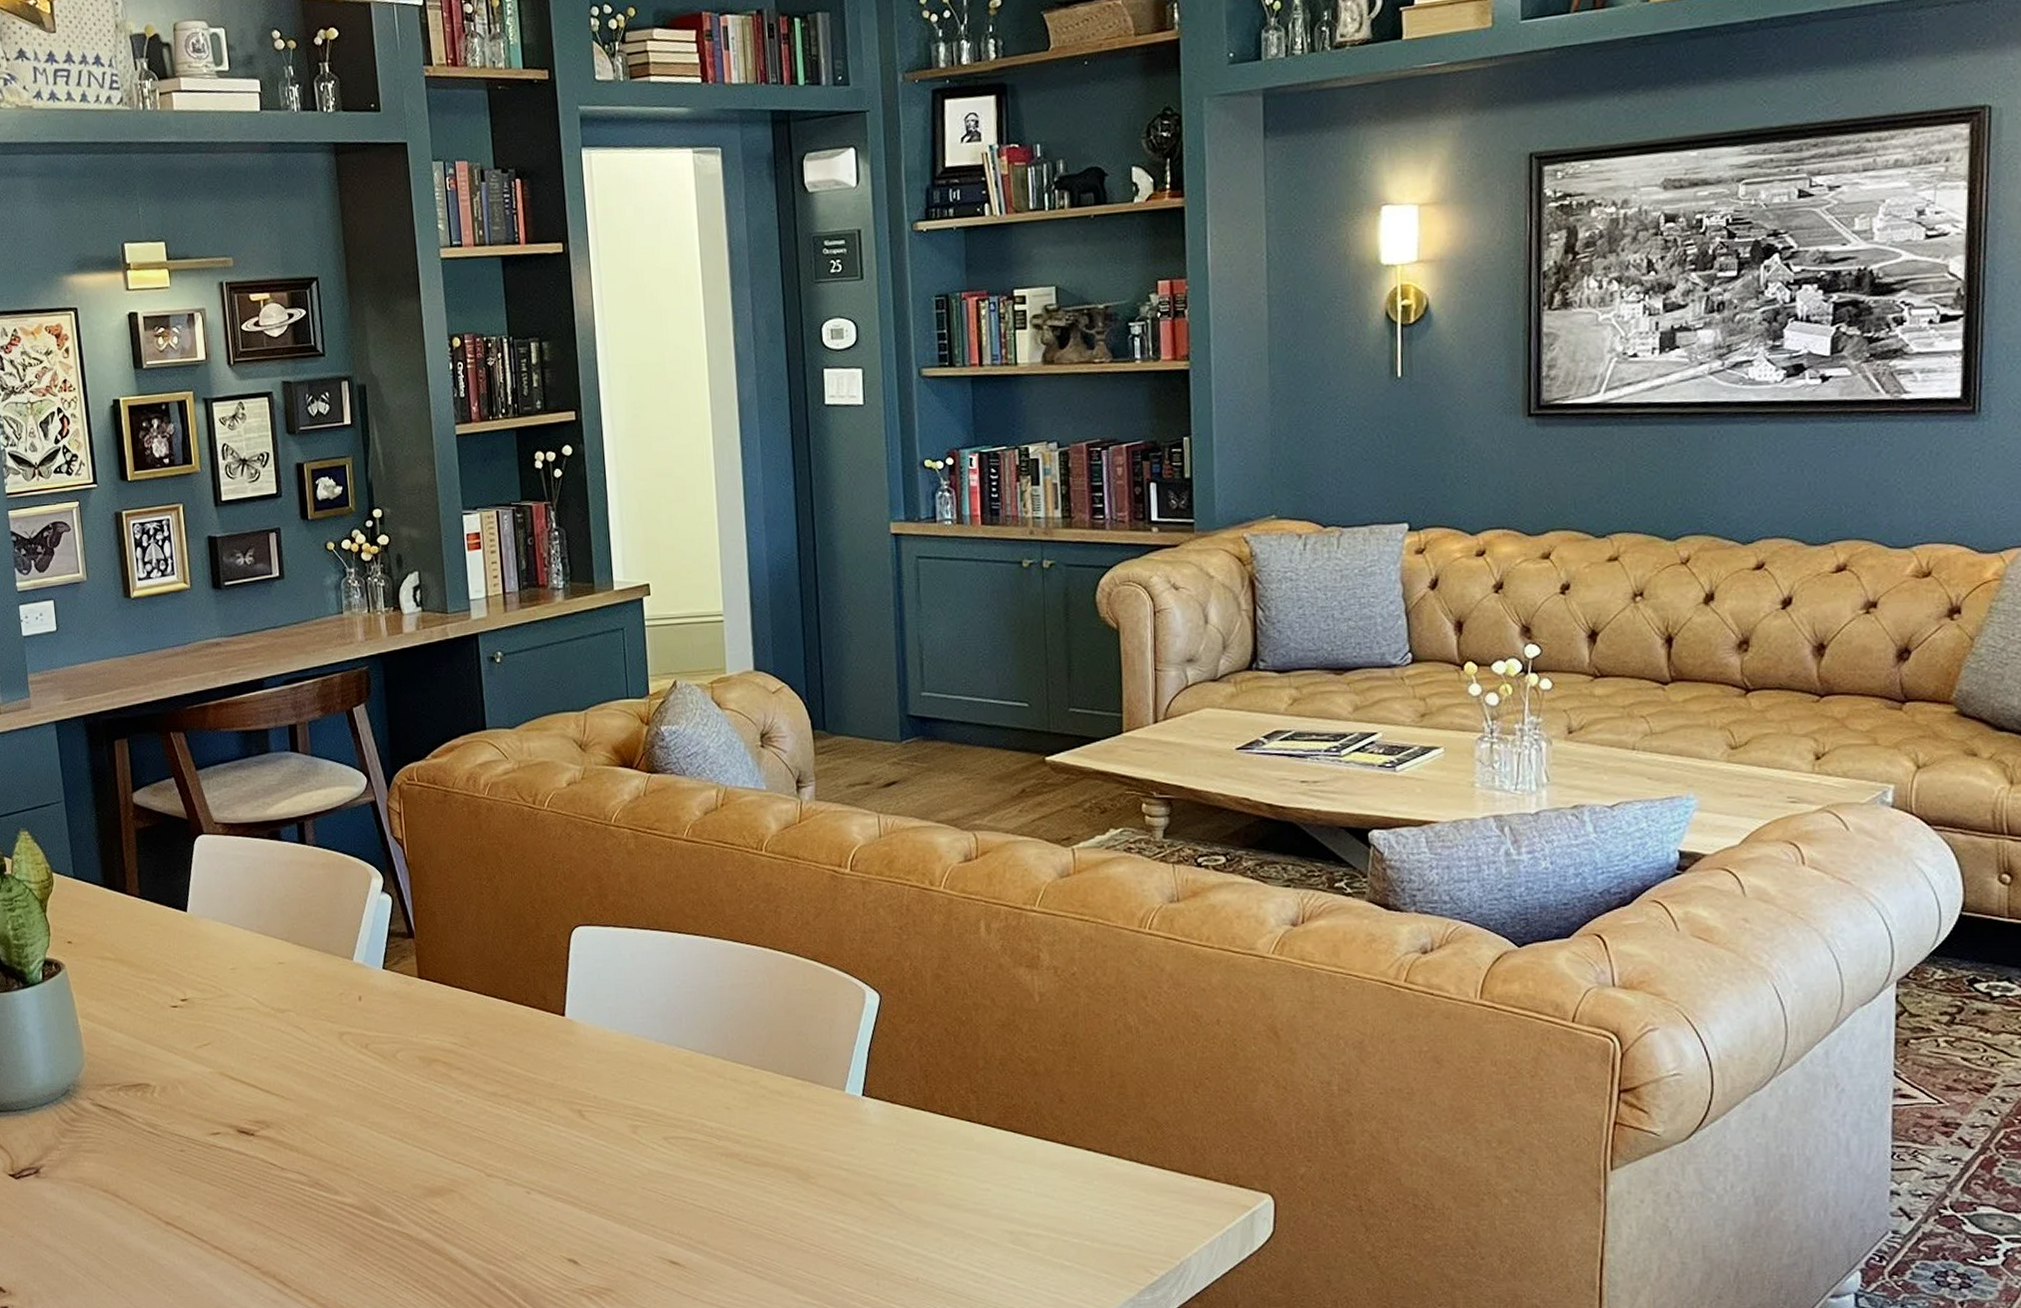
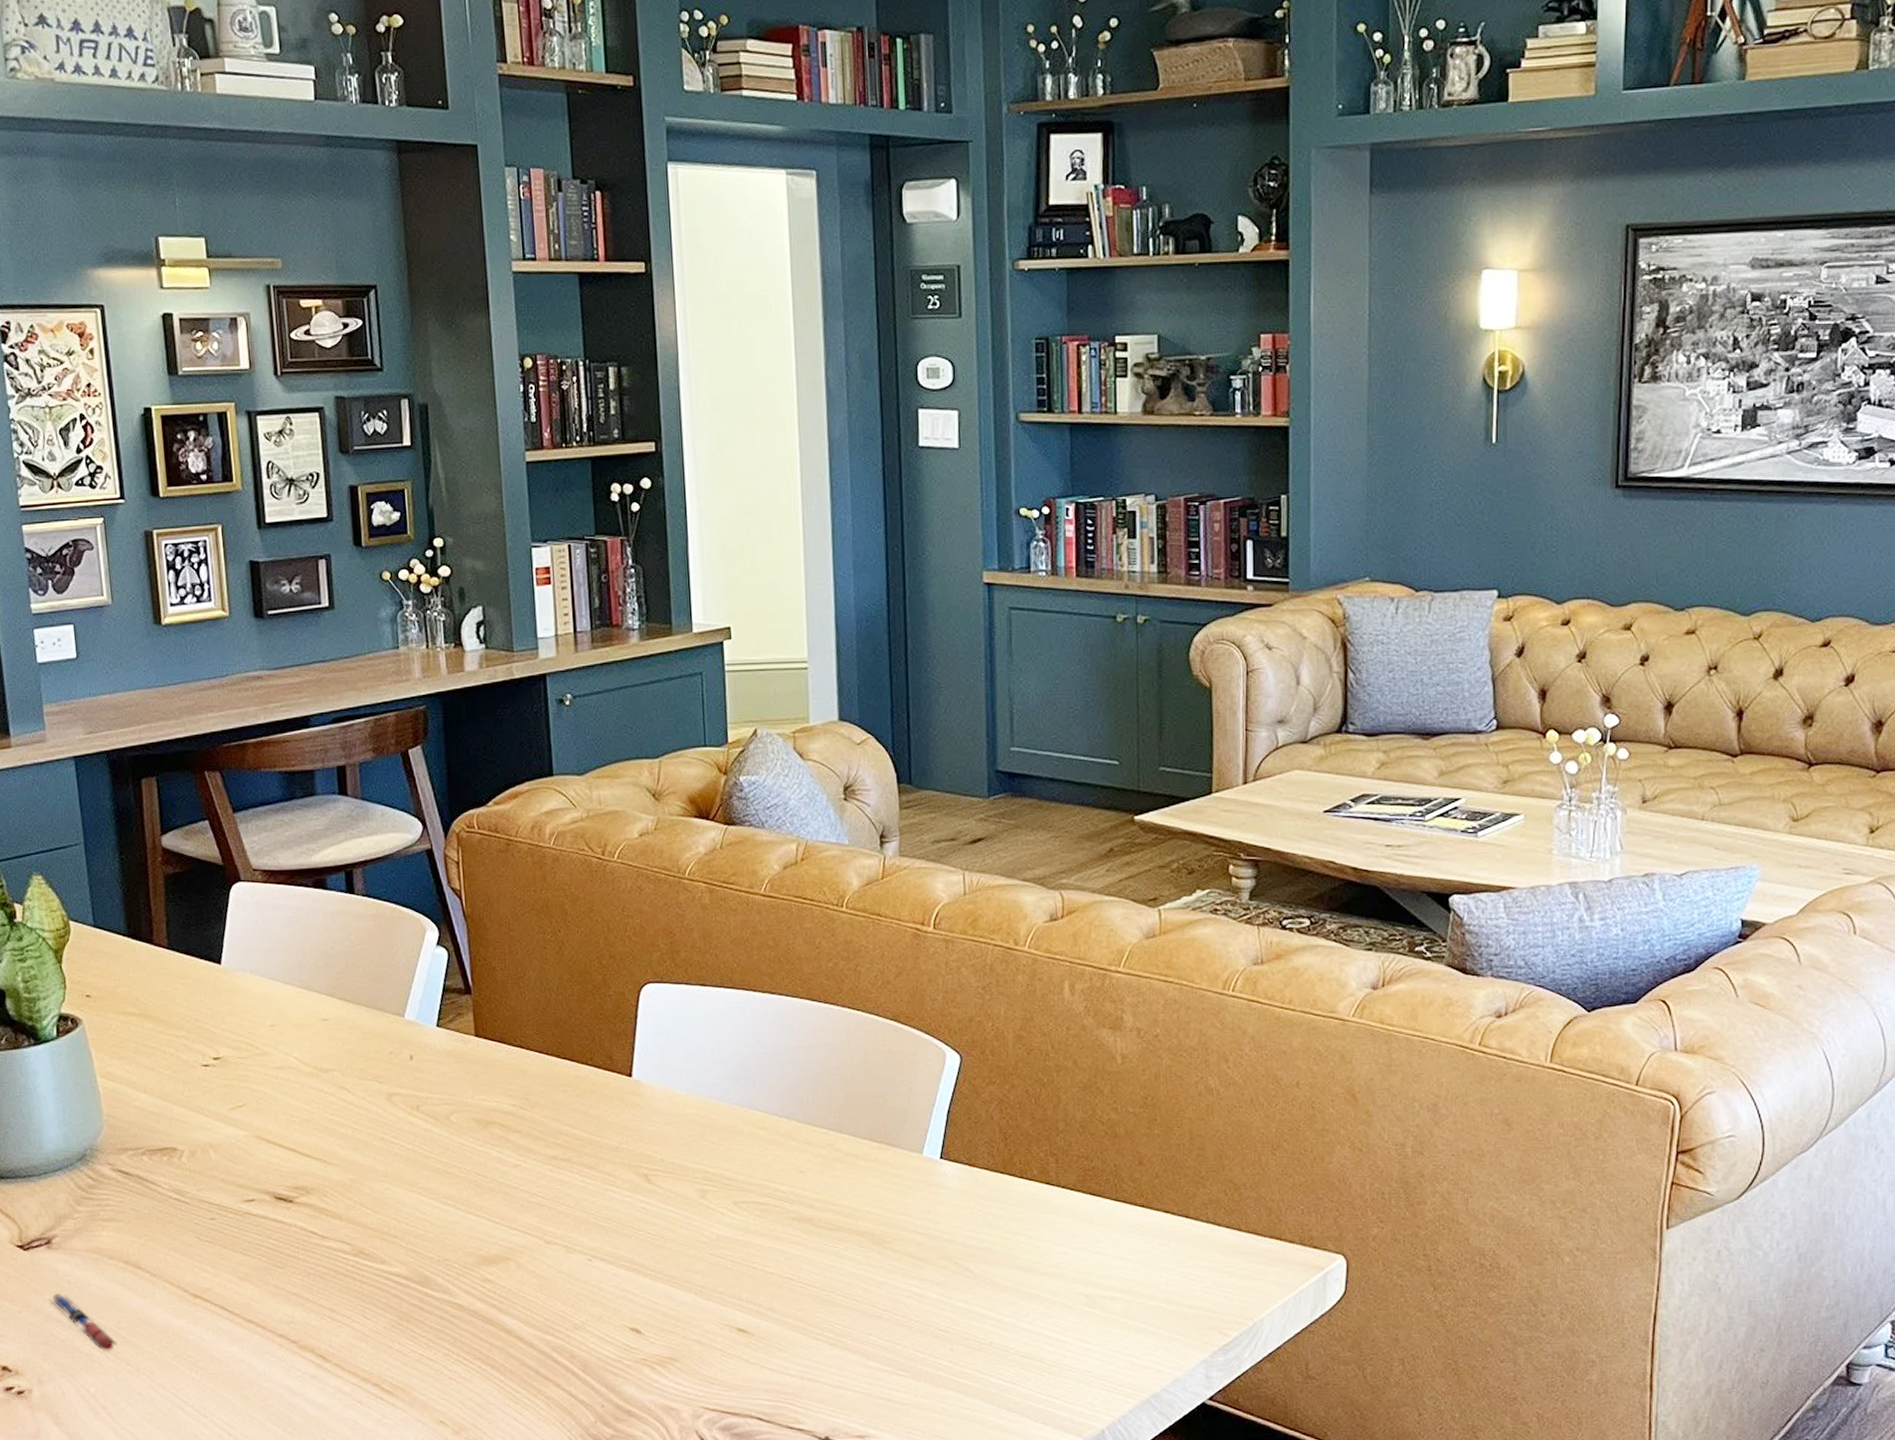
pen: none [38,1219,99,1274] -> present [49,1292,118,1351]

